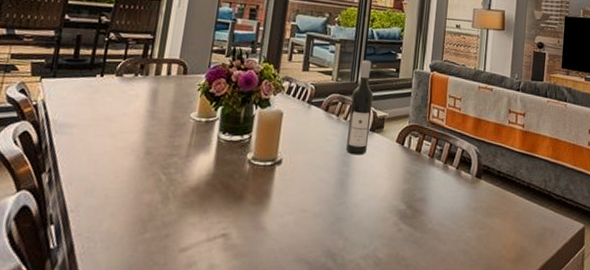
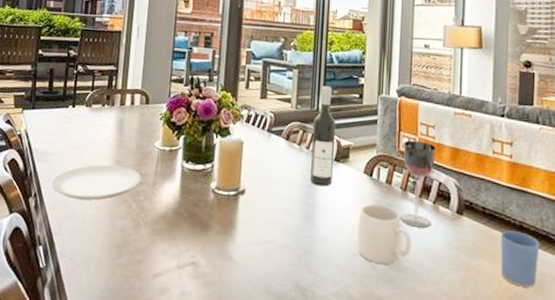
plate: none [69,136,174,174] -> present [51,164,142,200]
mug: none [387,171,436,227] -> present [357,204,412,265]
wineglass: none [427,111,461,191] -> present [400,140,436,228]
mug: none [510,191,543,241] -> present [500,230,540,288]

